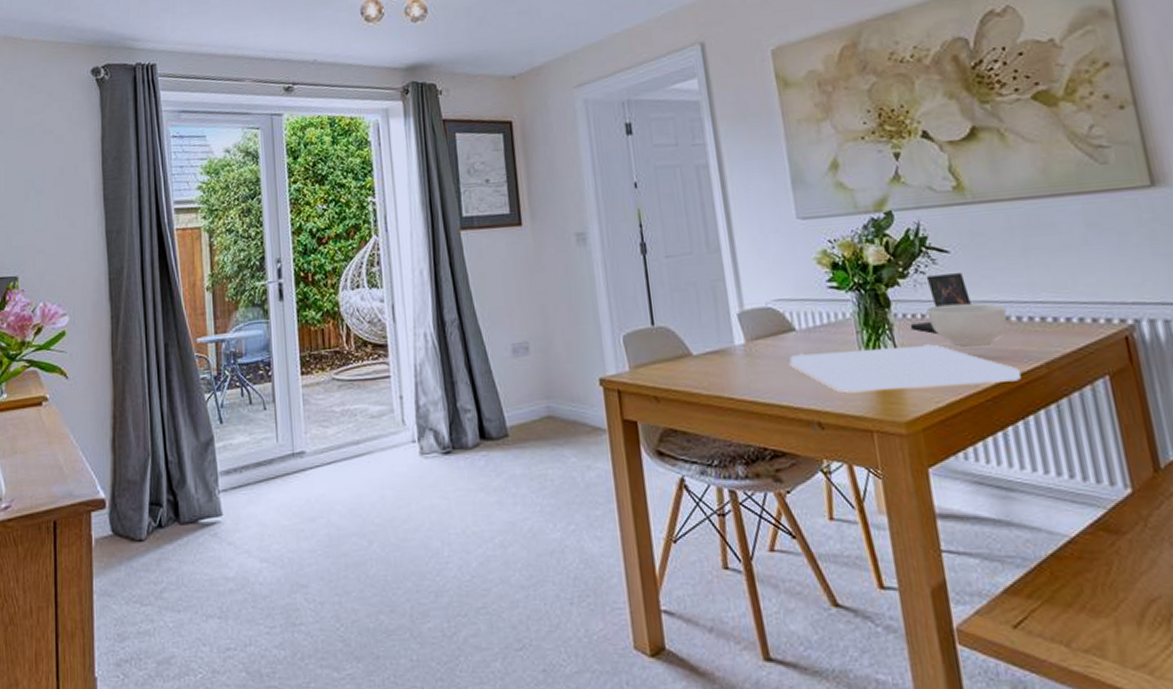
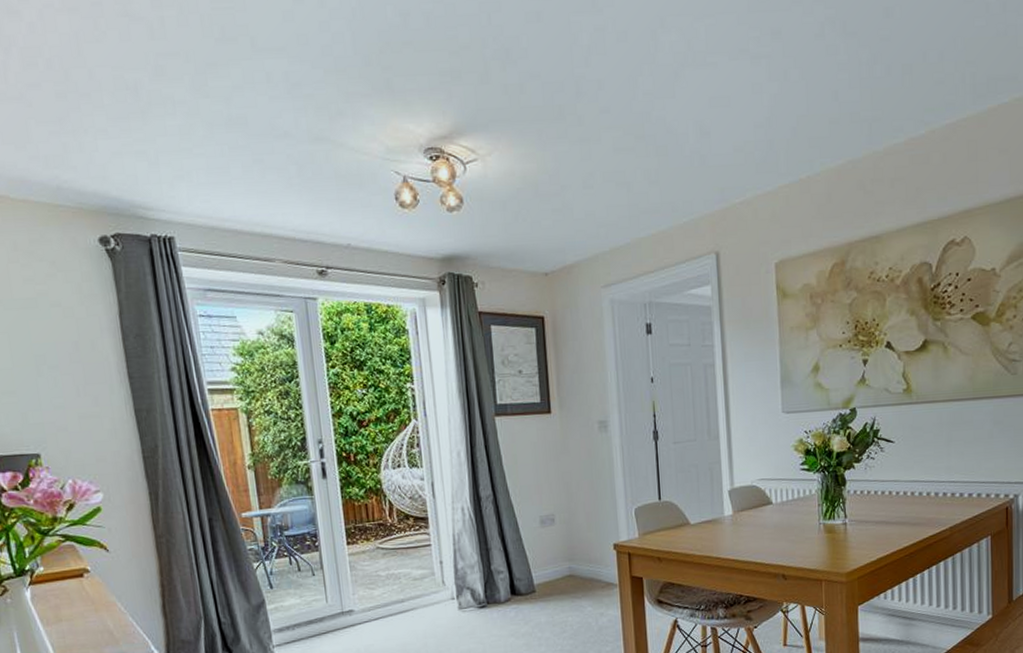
placemat: present [790,344,1021,392] -> none [766,514,931,551]
photo frame: present [910,273,971,334] -> none [858,459,904,506]
bowl: present [926,303,1007,347] -> none [872,482,929,516]

